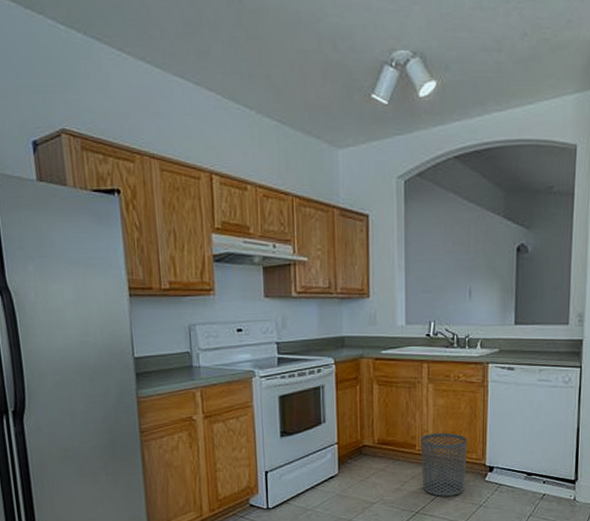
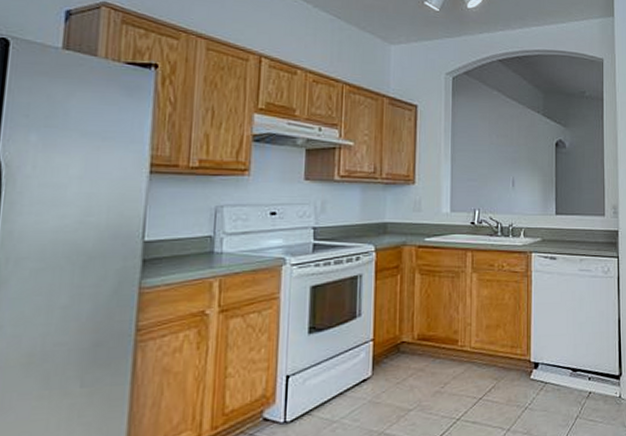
waste bin: present [420,432,467,496] -> none [463,326,512,399]

